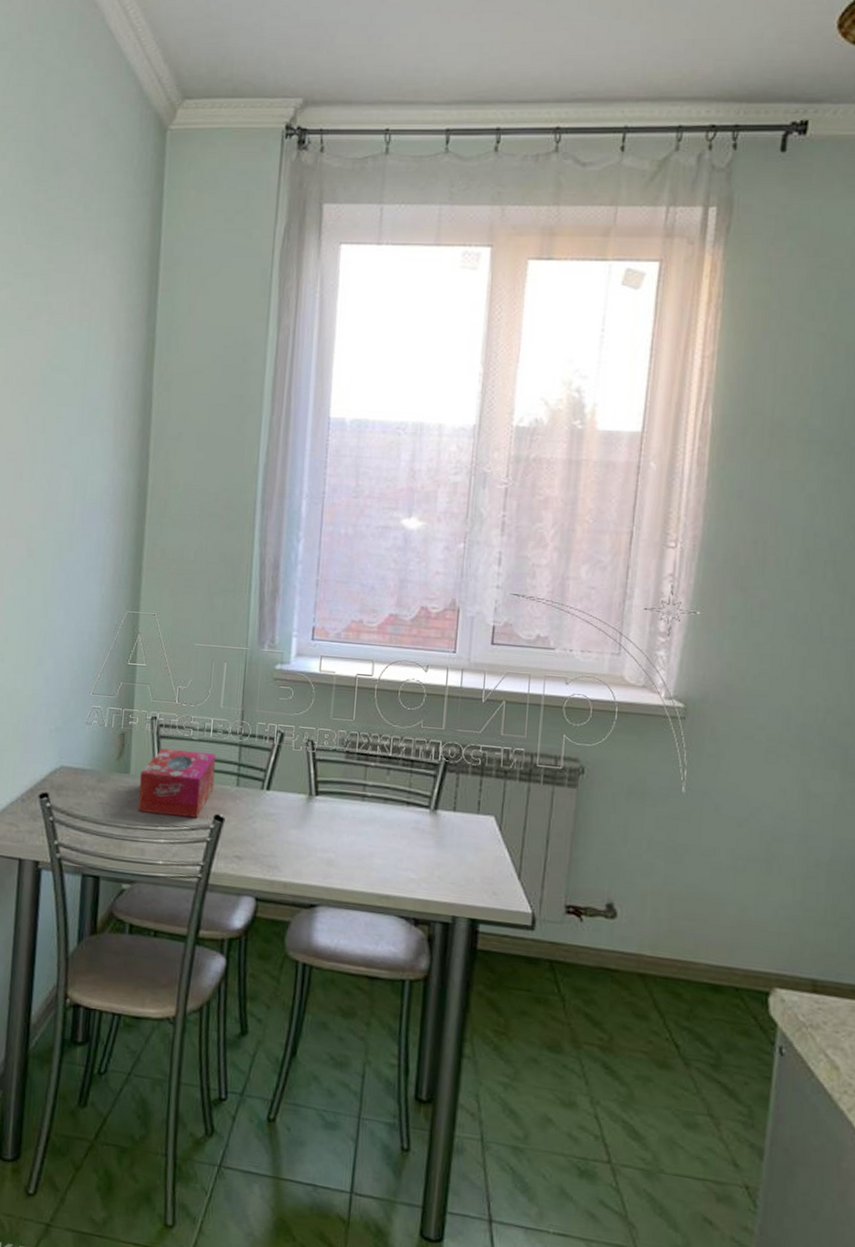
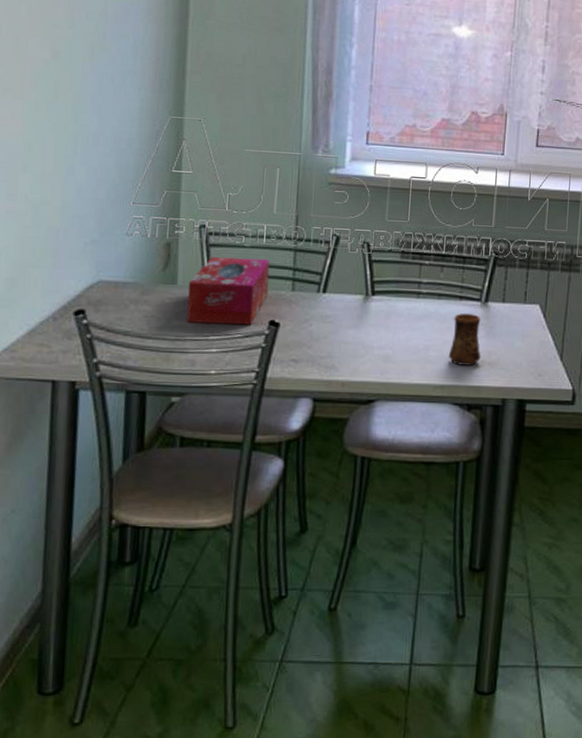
cup: none [394,820,430,877] -> present [448,314,481,366]

